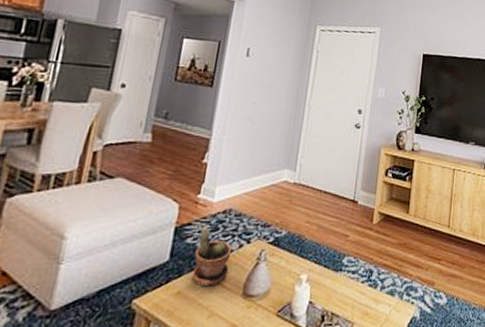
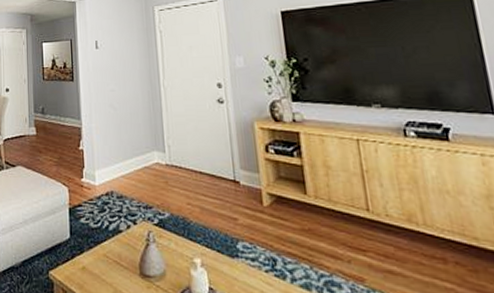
potted plant: present [192,226,232,287] -> none [90,207,123,265]

